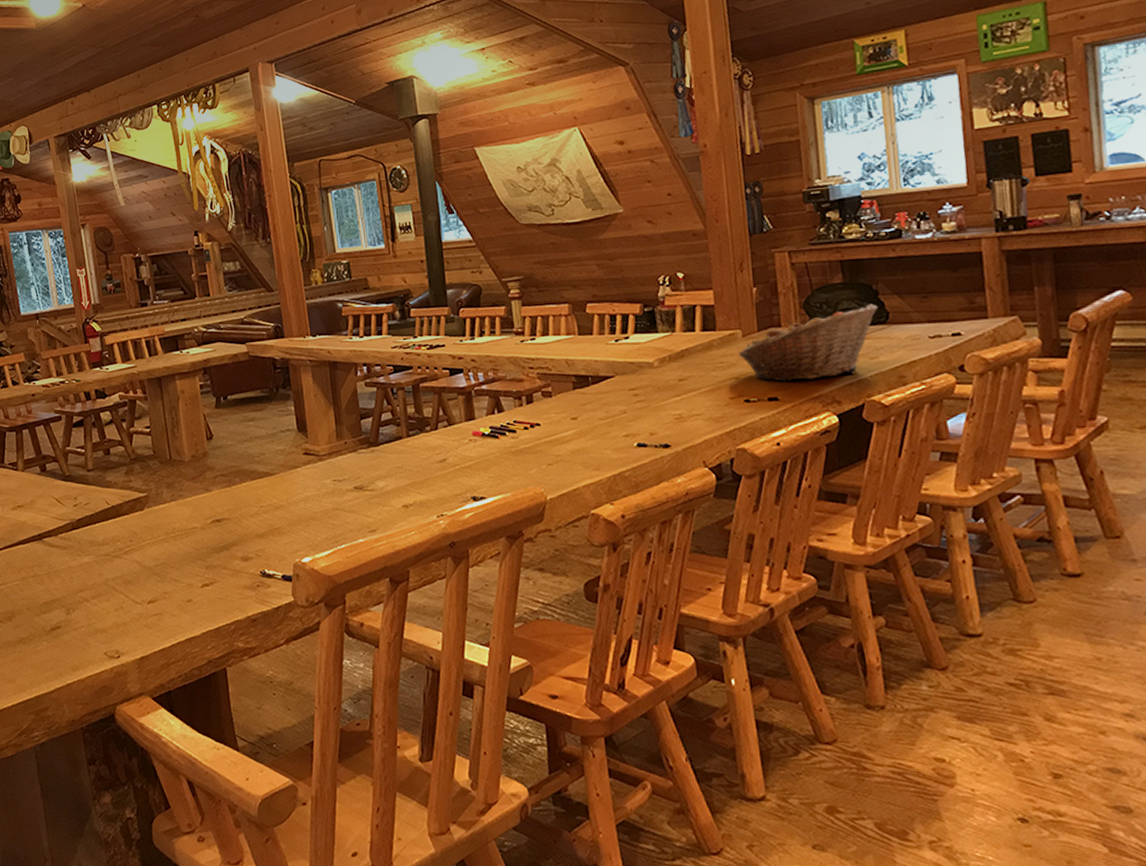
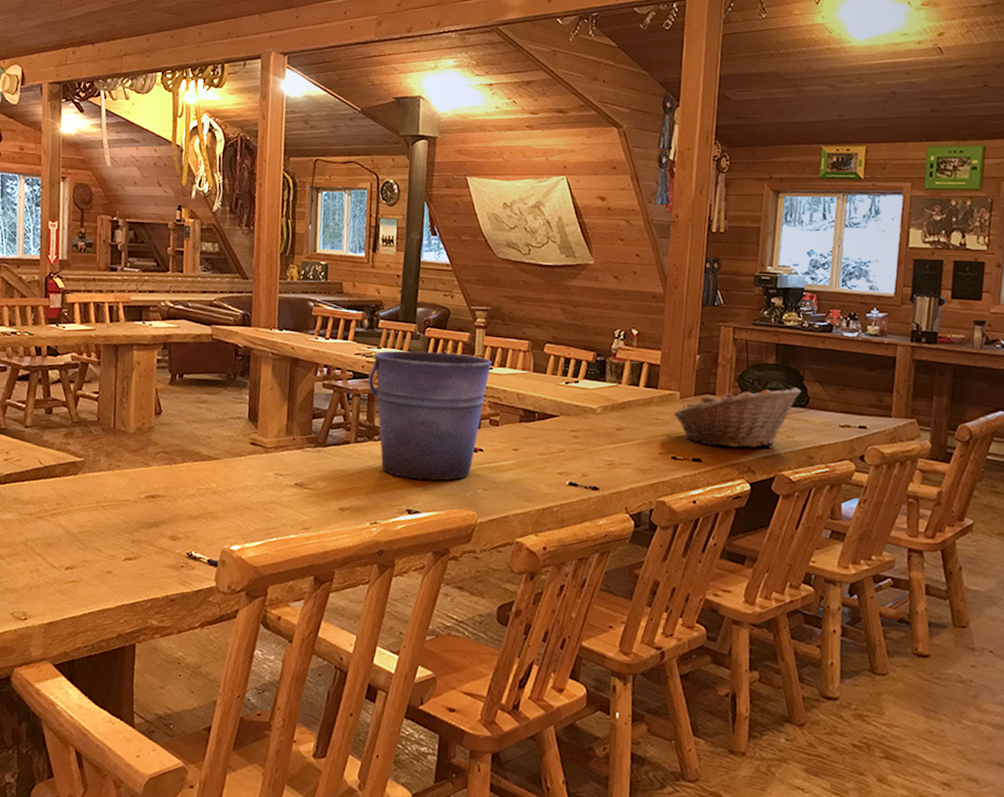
bucket: none [409,329,534,465] -> present [368,350,492,481]

